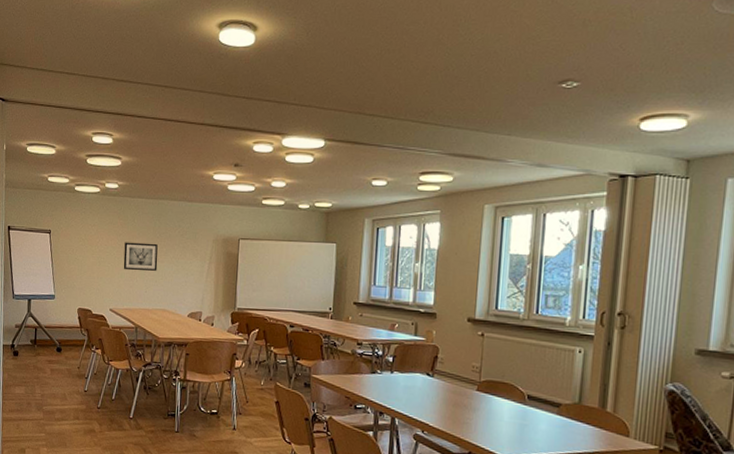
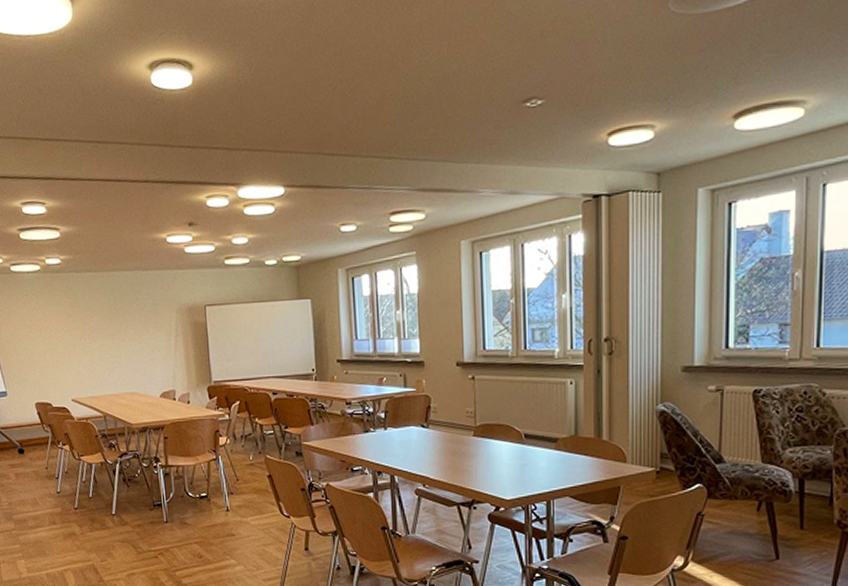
wall art: present [123,242,158,271] -> none [77,321,119,355]

